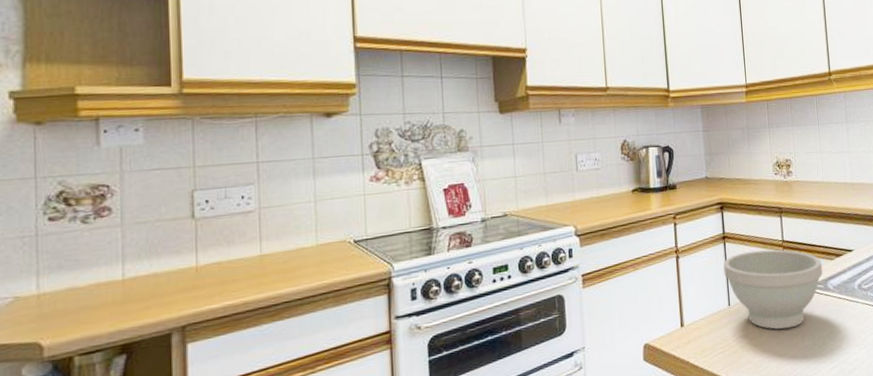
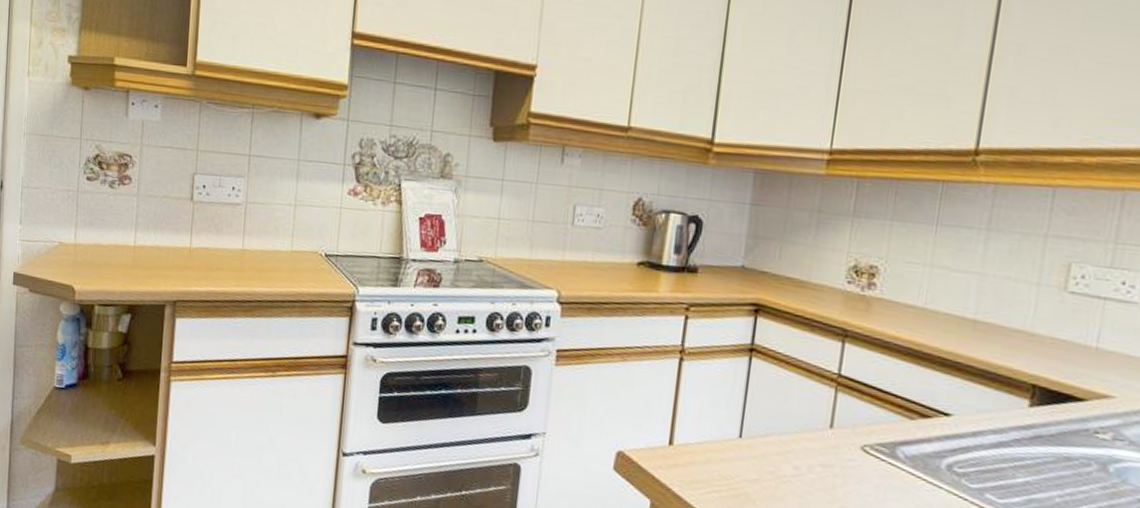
bowl: present [723,249,822,330] -> none [741,375,894,492]

